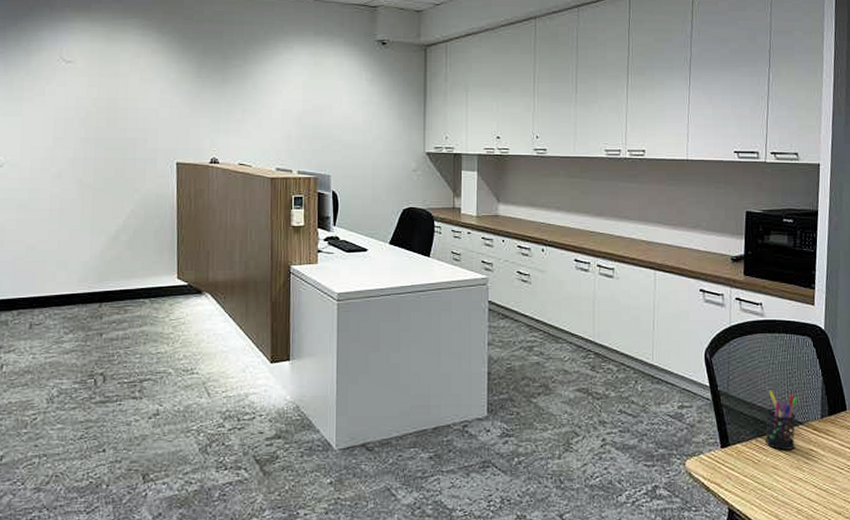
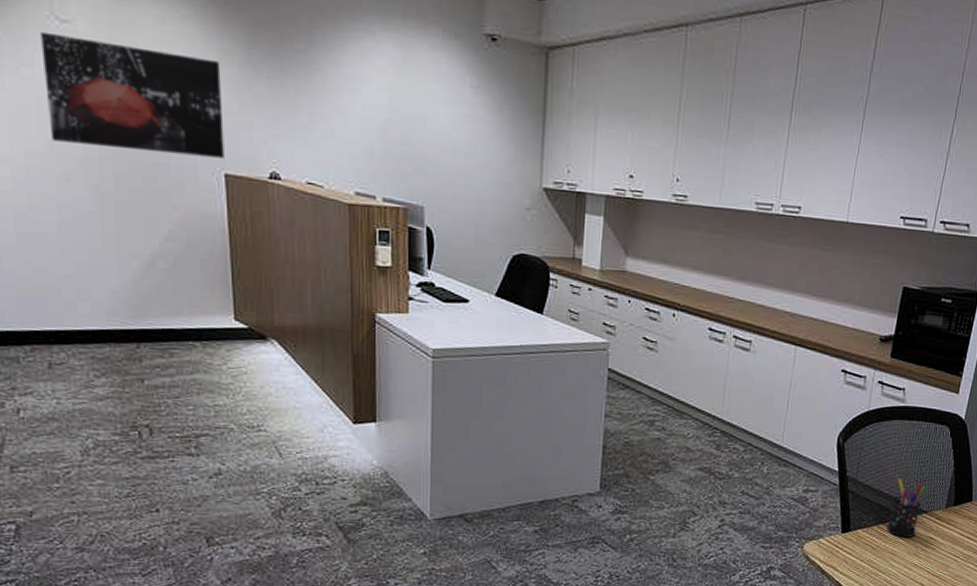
wall art: none [50,70,178,151] -> present [40,31,224,159]

